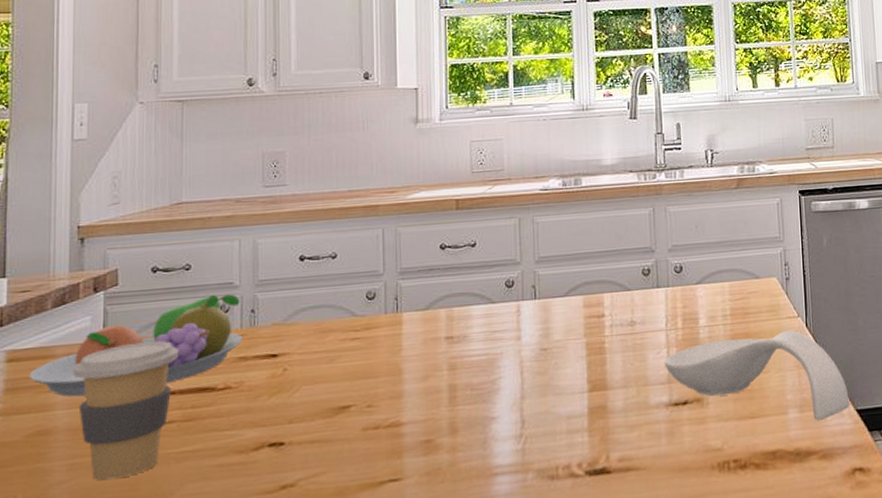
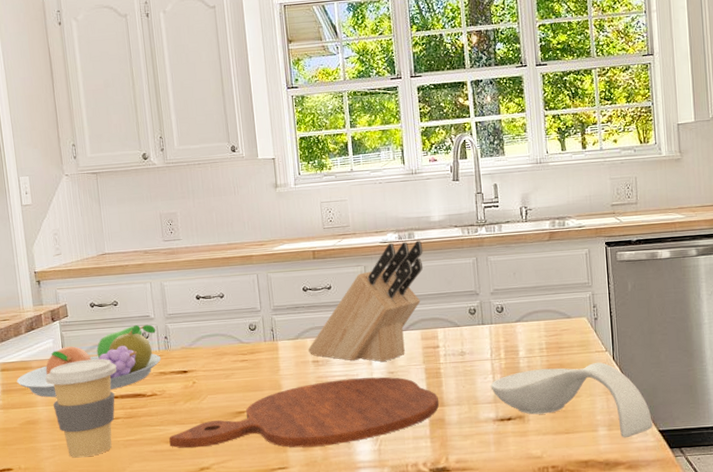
cutting board: none [242,355,601,460] -> present [169,377,439,448]
knife block: none [440,187,591,337] -> present [307,240,423,362]

